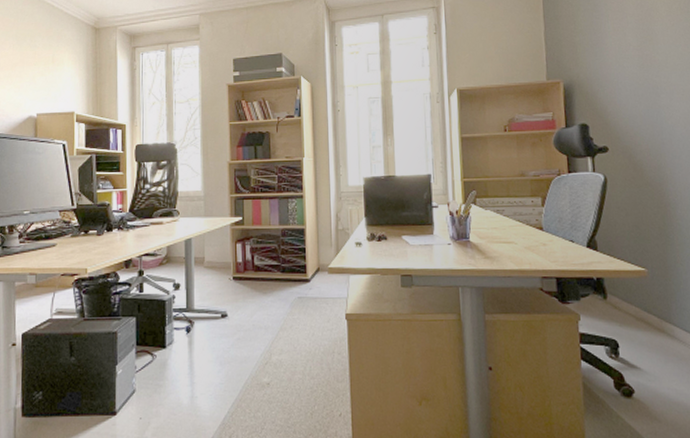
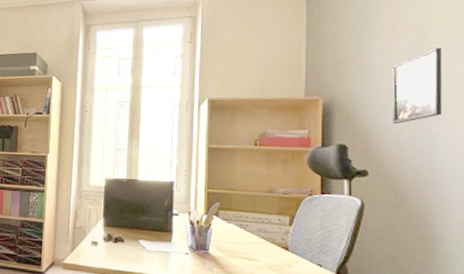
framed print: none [623,25,669,100] -> present [392,48,443,124]

